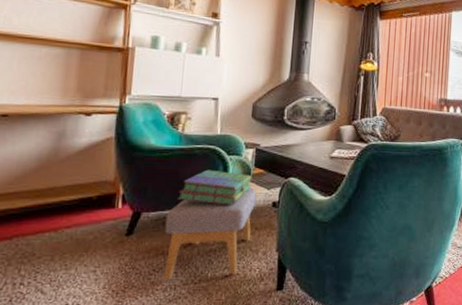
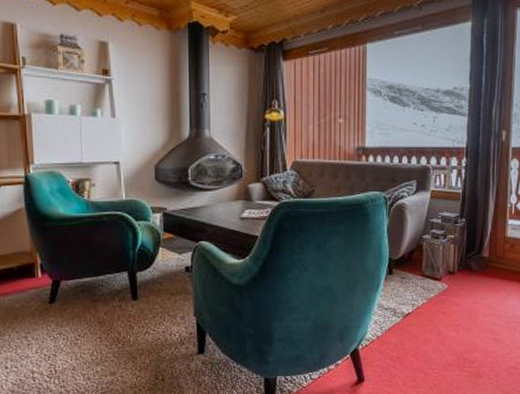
footstool: present [163,189,256,281] -> none [84,254,168,345]
stack of books: present [176,169,252,205] -> none [91,236,162,271]

